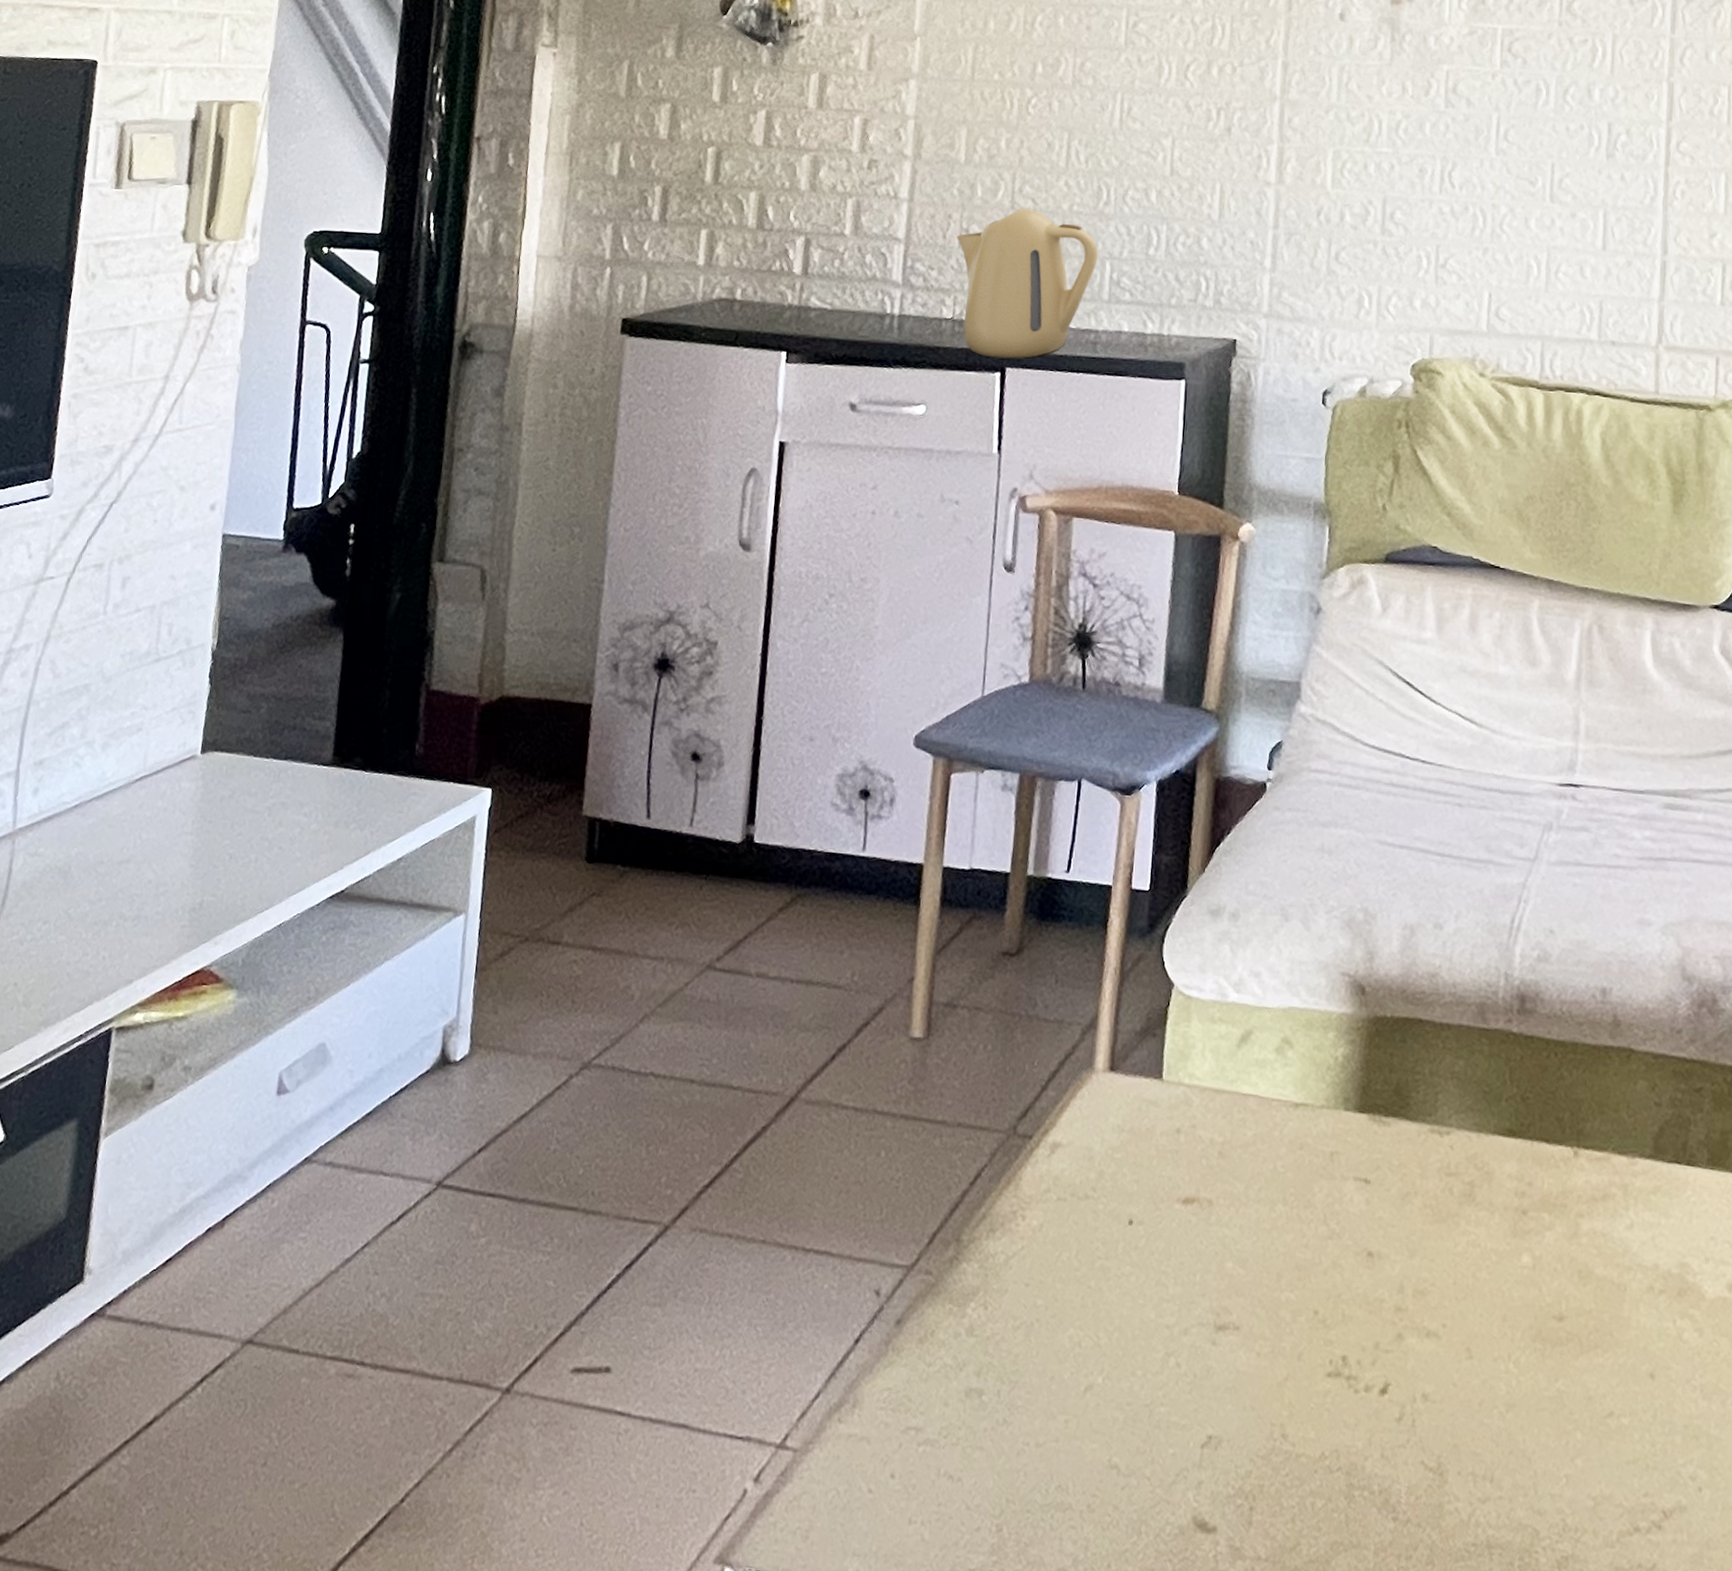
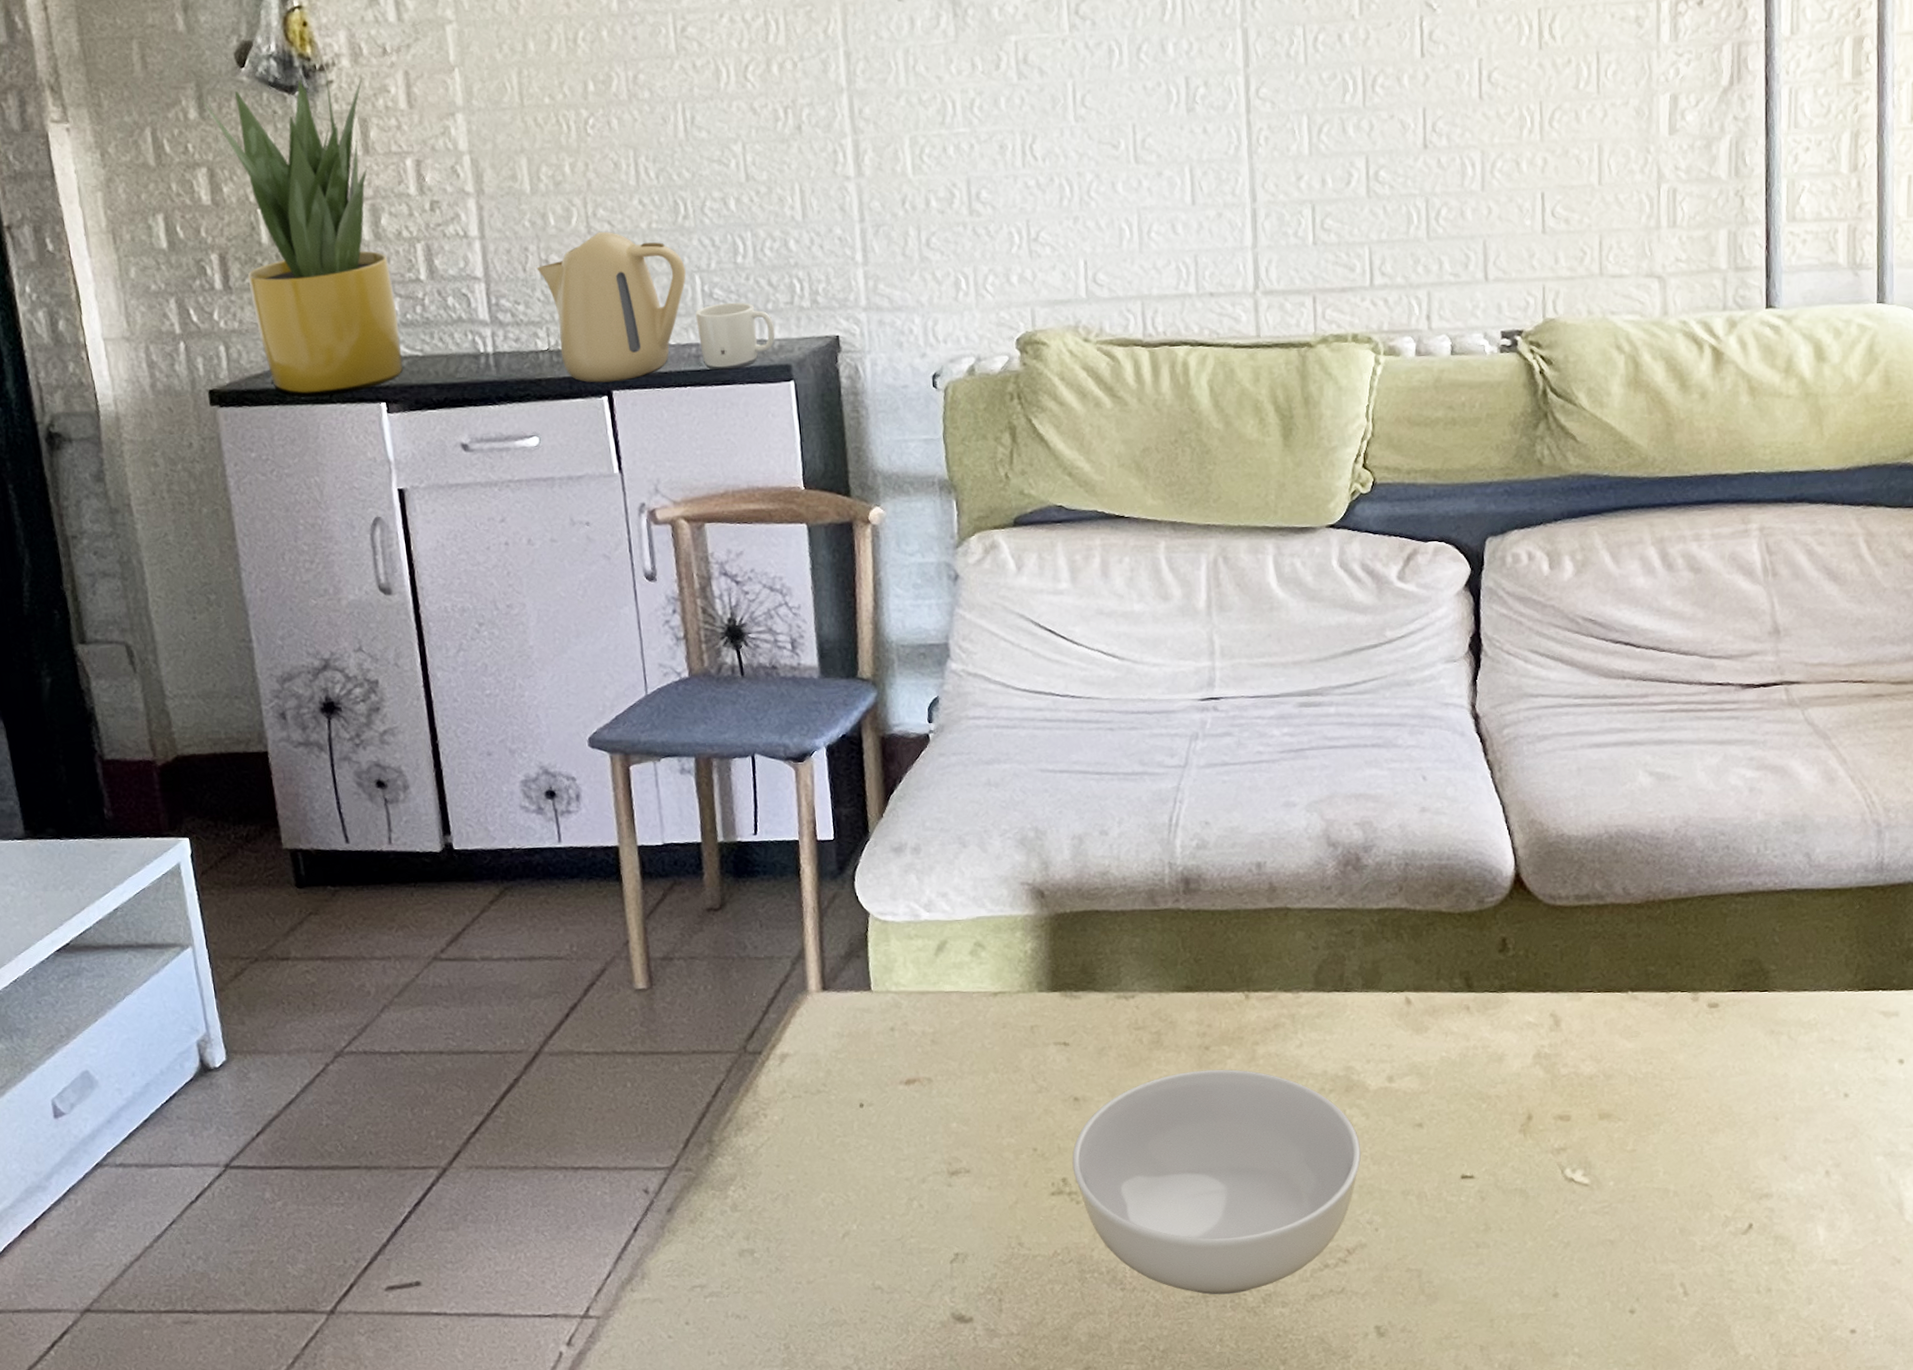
planter: none [680,27,830,339] -> present [200,72,403,398]
mug: none [1099,292,1175,361] -> present [695,302,776,370]
bowl: none [1355,1239,1690,1549] -> present [1072,1069,1361,1295]

